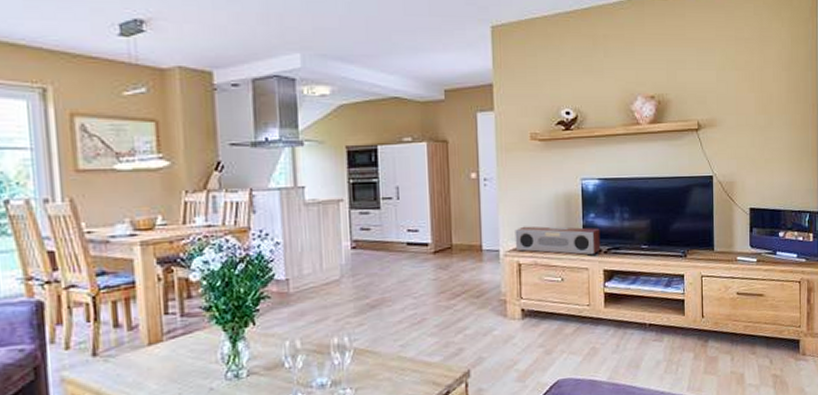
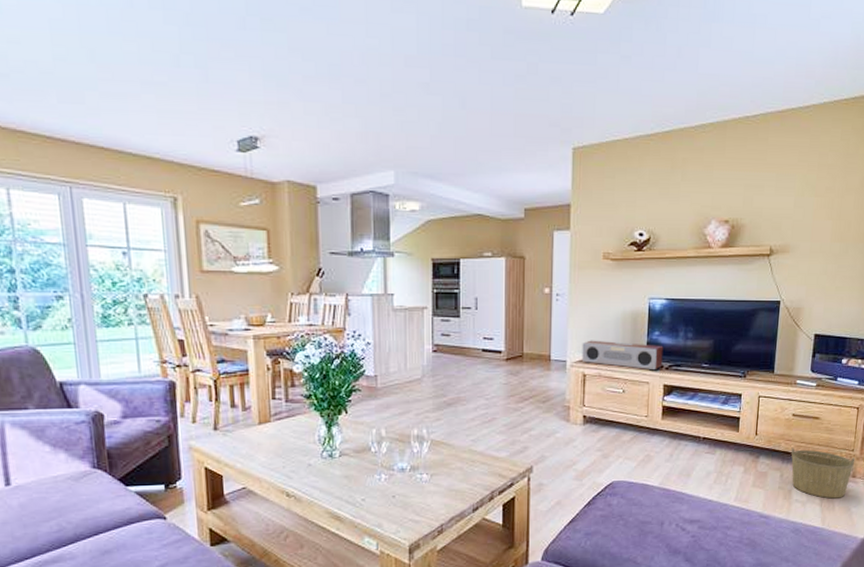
basket: none [739,328,803,380] -> present [791,447,856,499]

